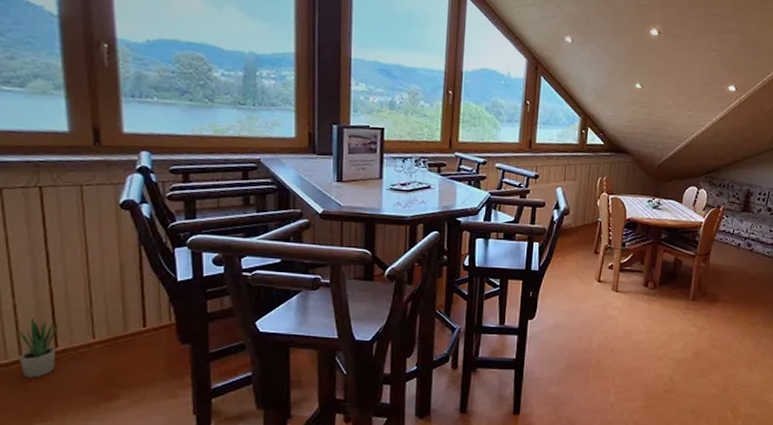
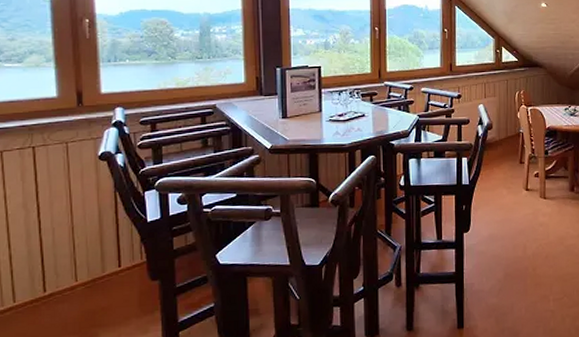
potted plant: present [18,318,60,378] -> none [12,266,48,323]

